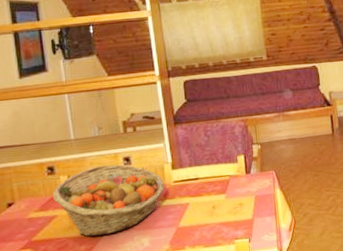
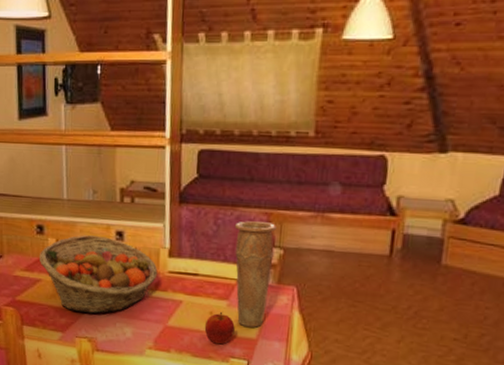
apple: none [210,204,235,232] -> present [204,311,235,345]
vase: none [220,126,256,211] -> present [234,221,276,328]

